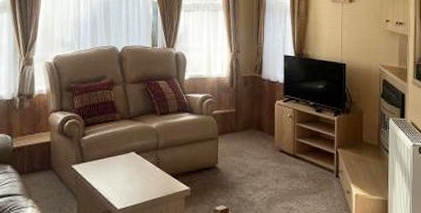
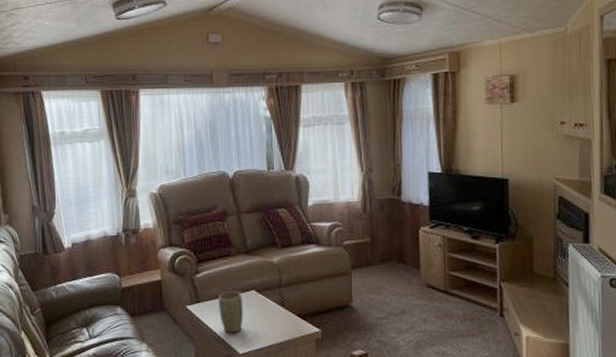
plant pot: none [101,153,124,190] -> present [217,291,244,333]

